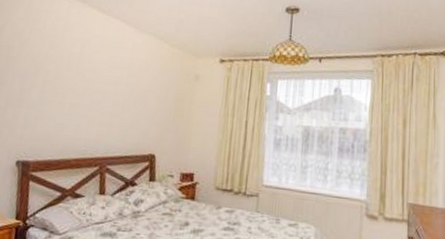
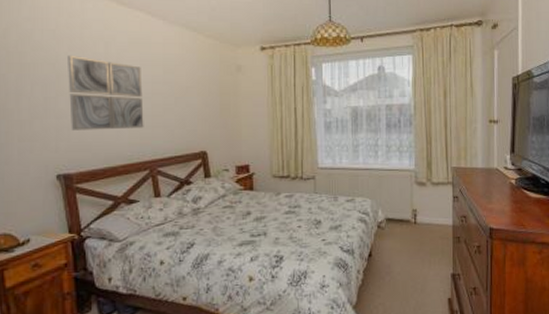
wall art: none [37,52,109,126] -> present [68,54,144,130]

